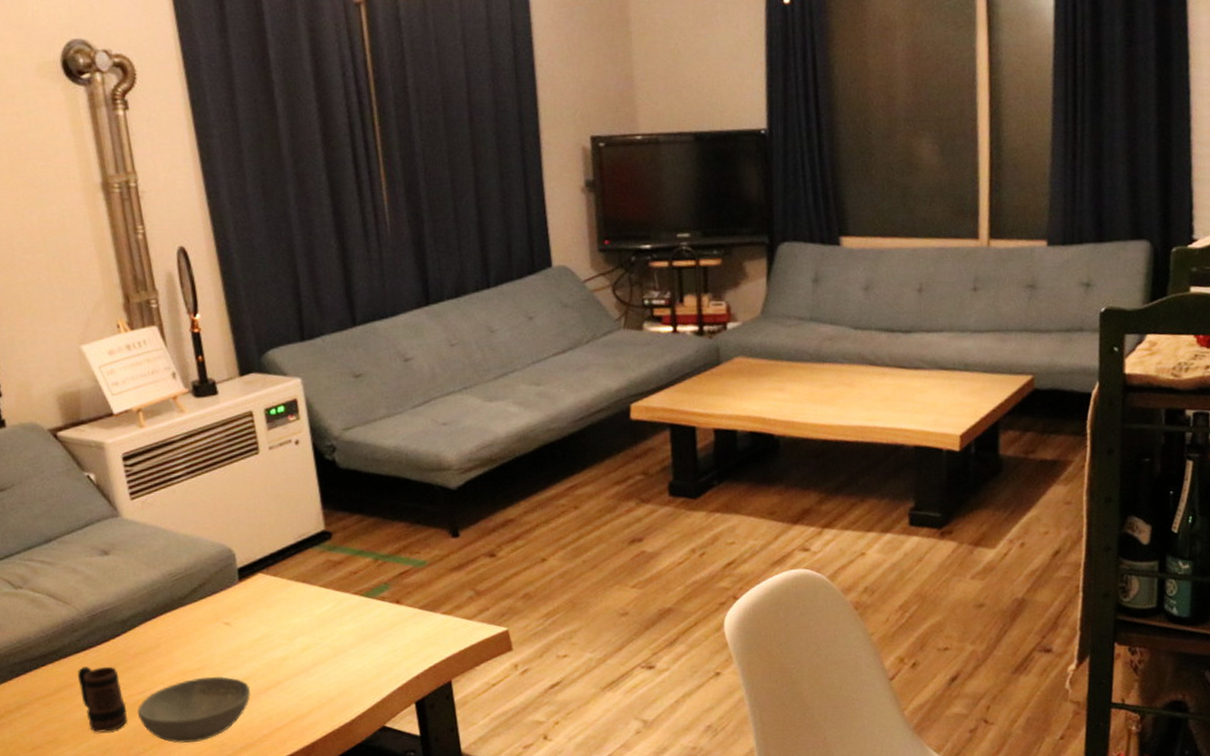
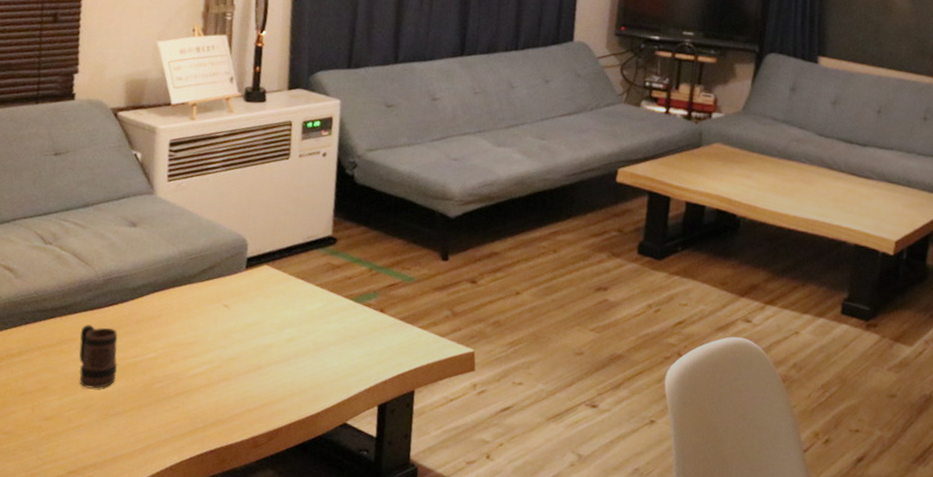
bowl: present [137,676,252,743] -> none [125,351,234,411]

